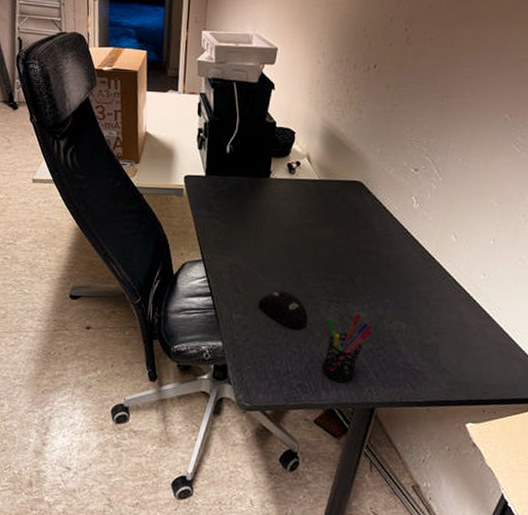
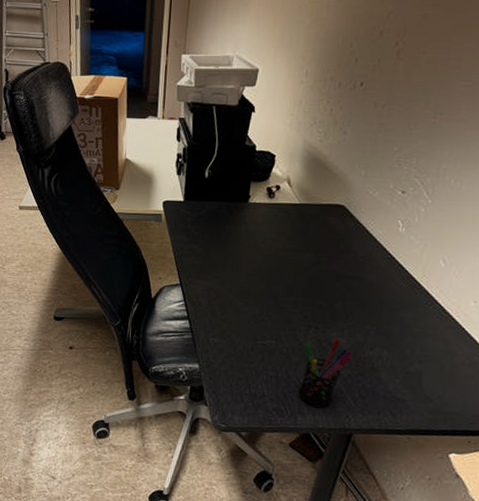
computer mouse: present [258,291,309,329] -> none [235,315,286,354]

